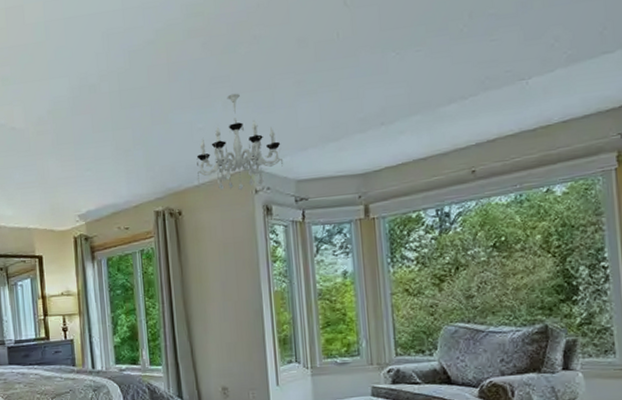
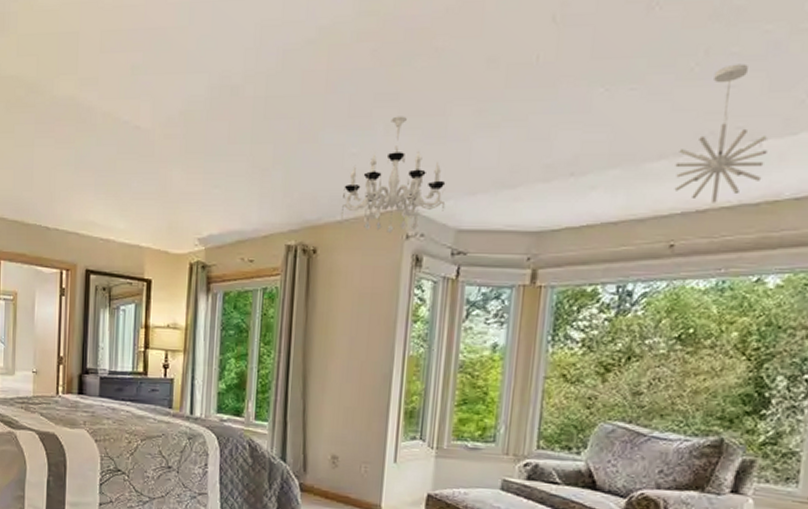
pendant light: none [463,21,534,133] -> present [674,63,768,203]

